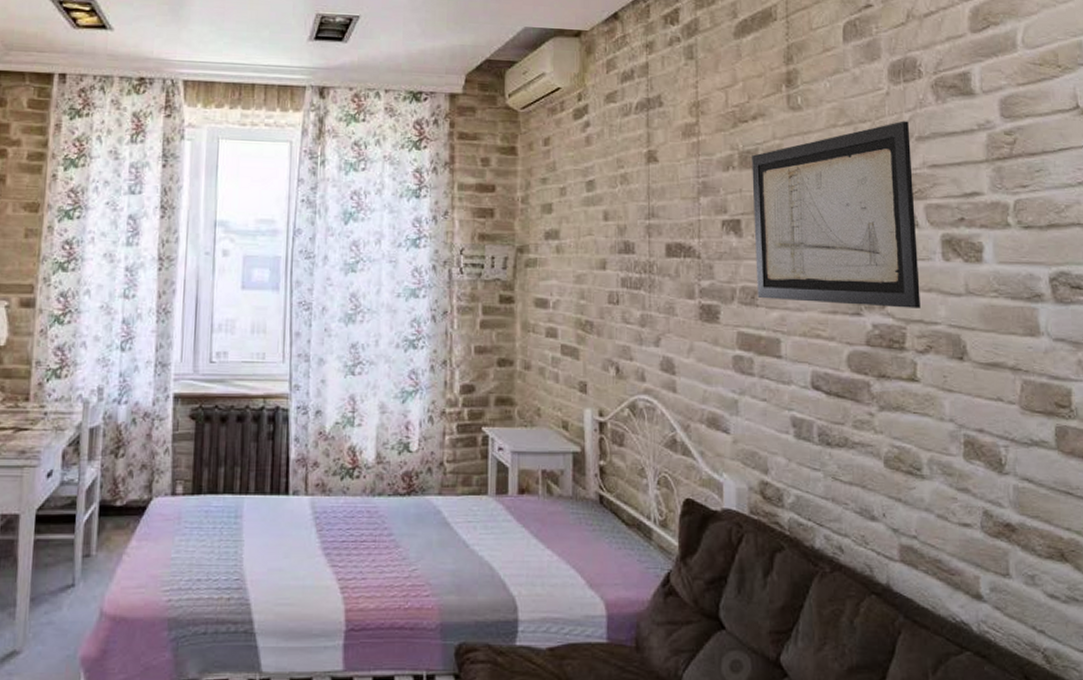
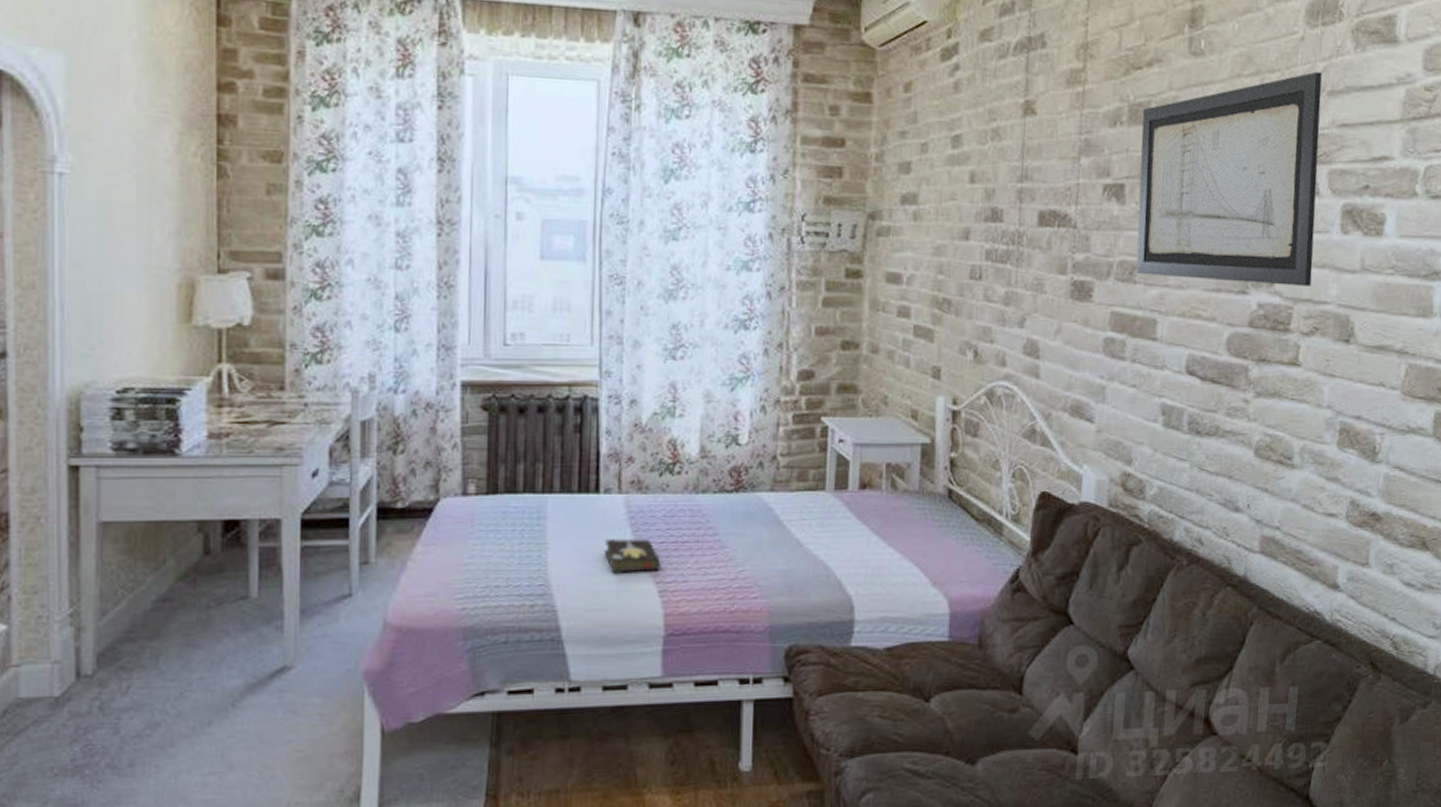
hardback book: none [292,537,342,570] -> present [604,539,661,573]

